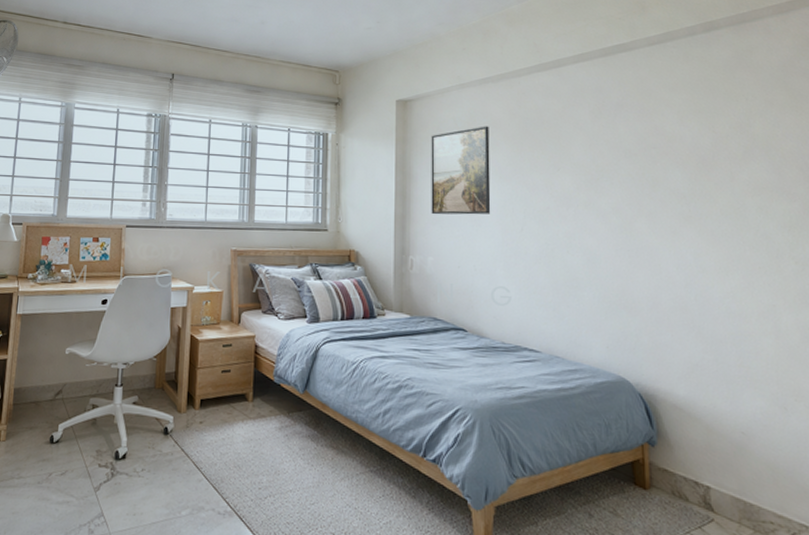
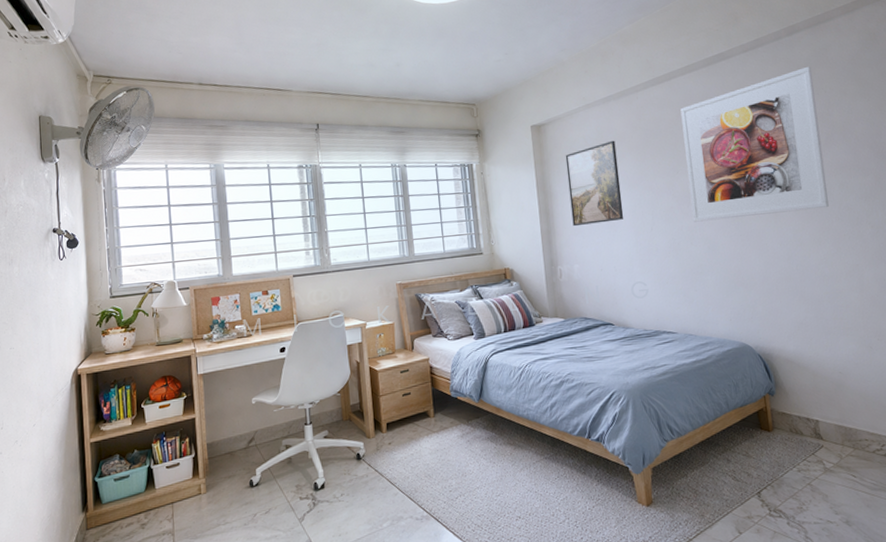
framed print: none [568,68,742,233] -> present [680,66,829,222]

